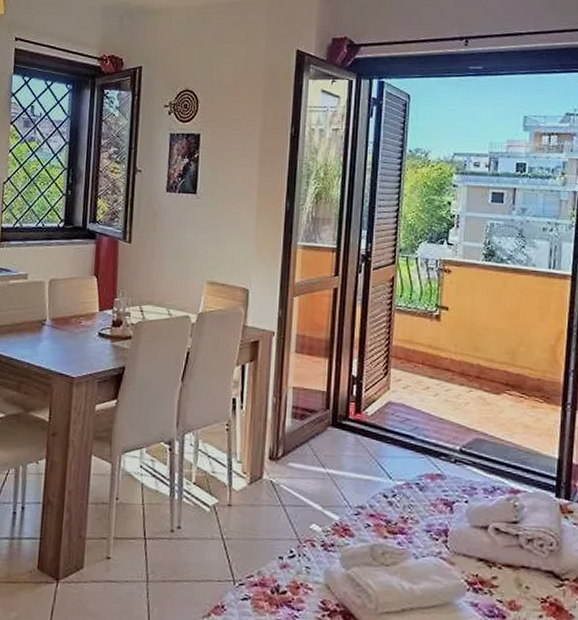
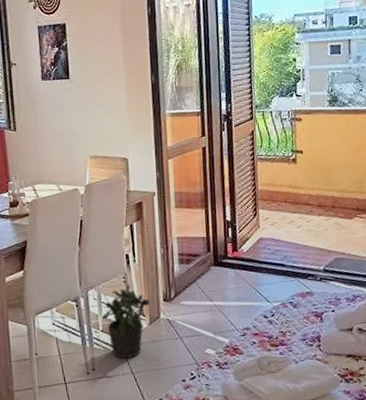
potted plant: none [197,434,253,521] -> present [103,285,150,359]

